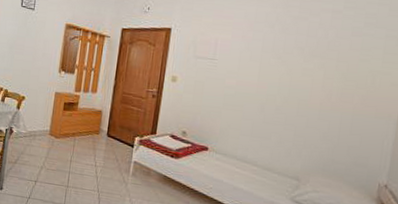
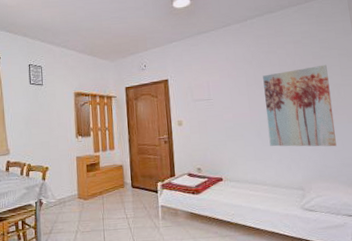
wall art: none [272,43,367,142] -> present [263,64,337,147]

